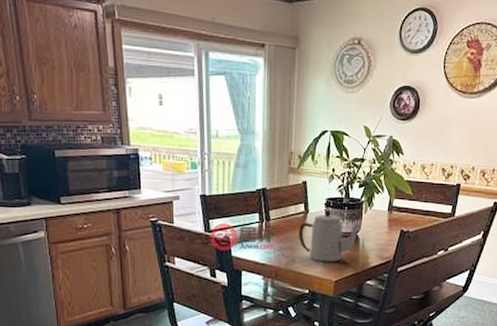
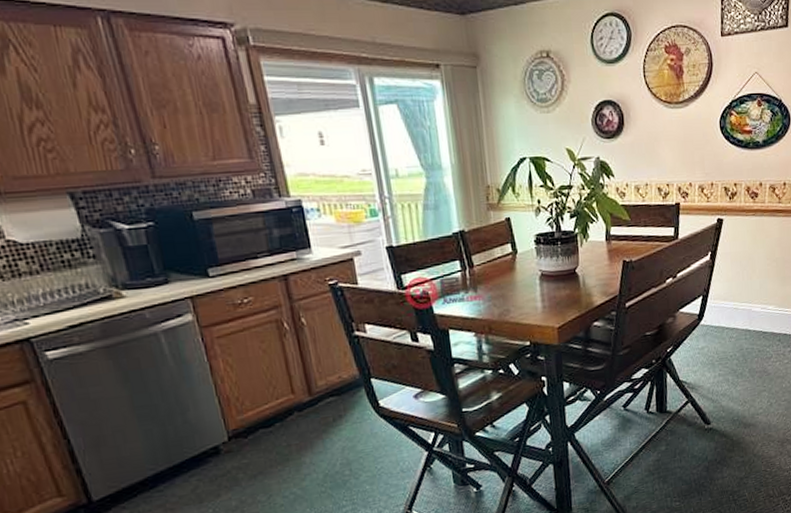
teapot: present [299,210,361,262] -> none [509,248,578,308]

